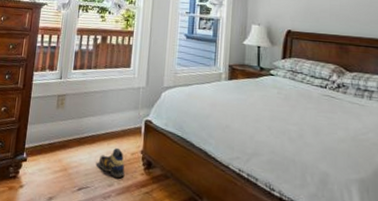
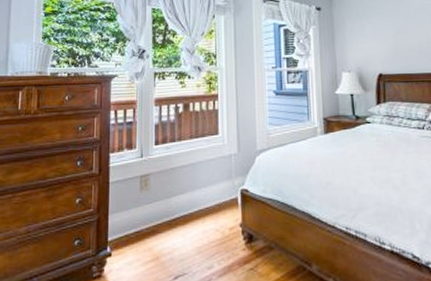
shoe: present [98,147,125,179] -> none [194,224,225,259]

